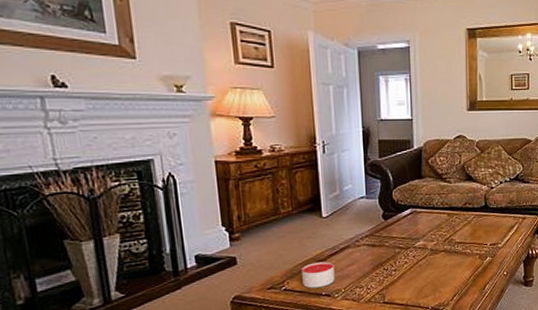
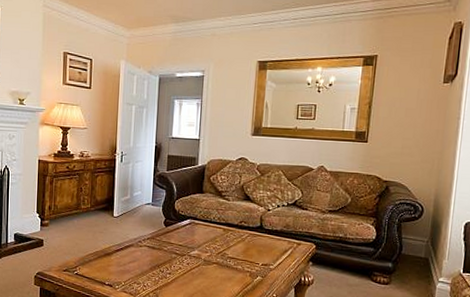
candle: present [302,261,335,289] -> none [91,254,118,278]

